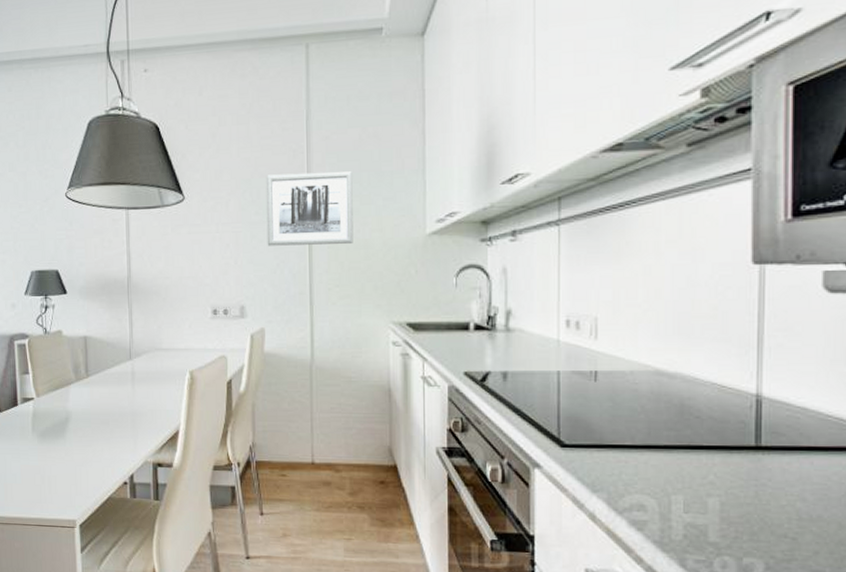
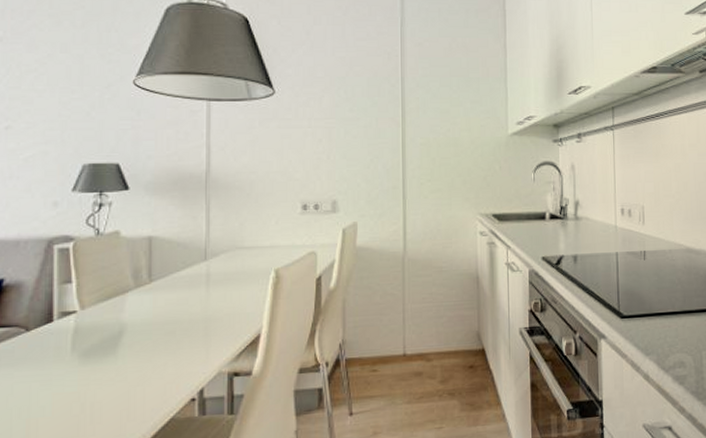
wall art: present [265,171,353,246] -> none [360,74,444,142]

